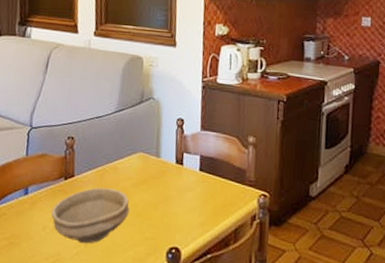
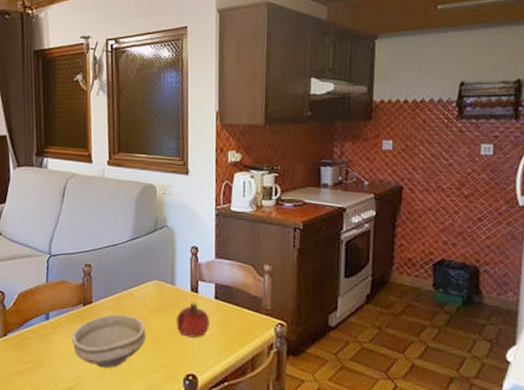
fruit: none [160,174,194,210] -> present [175,302,210,338]

